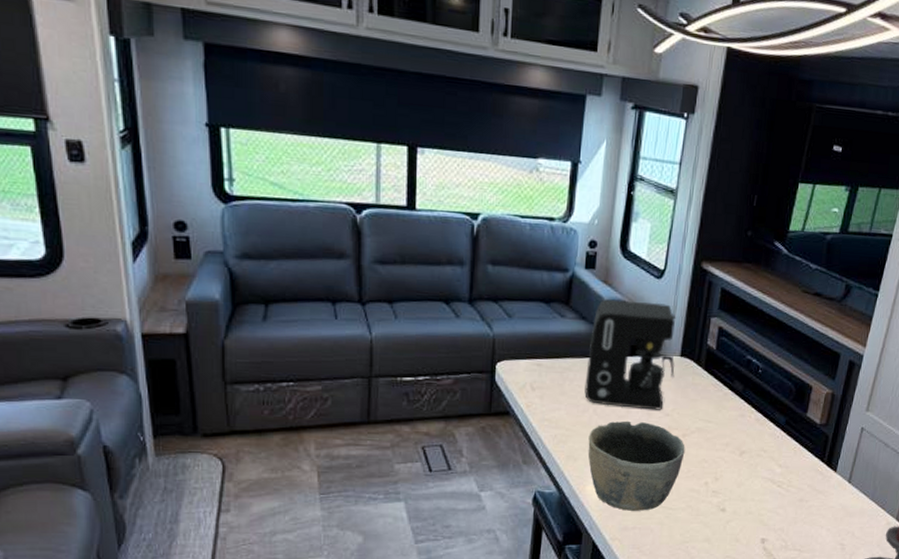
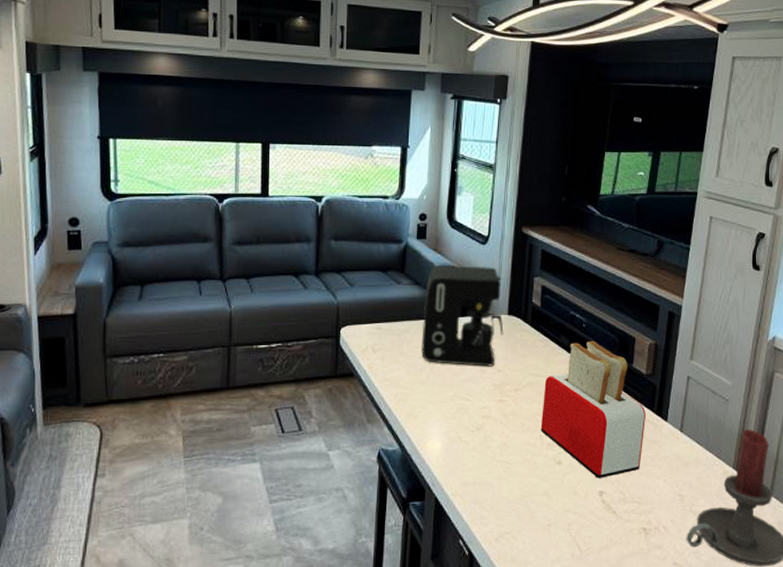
bowl: present [588,420,685,511] -> none [427,378,518,466]
toaster: none [706,388,816,526] -> present [540,341,646,478]

